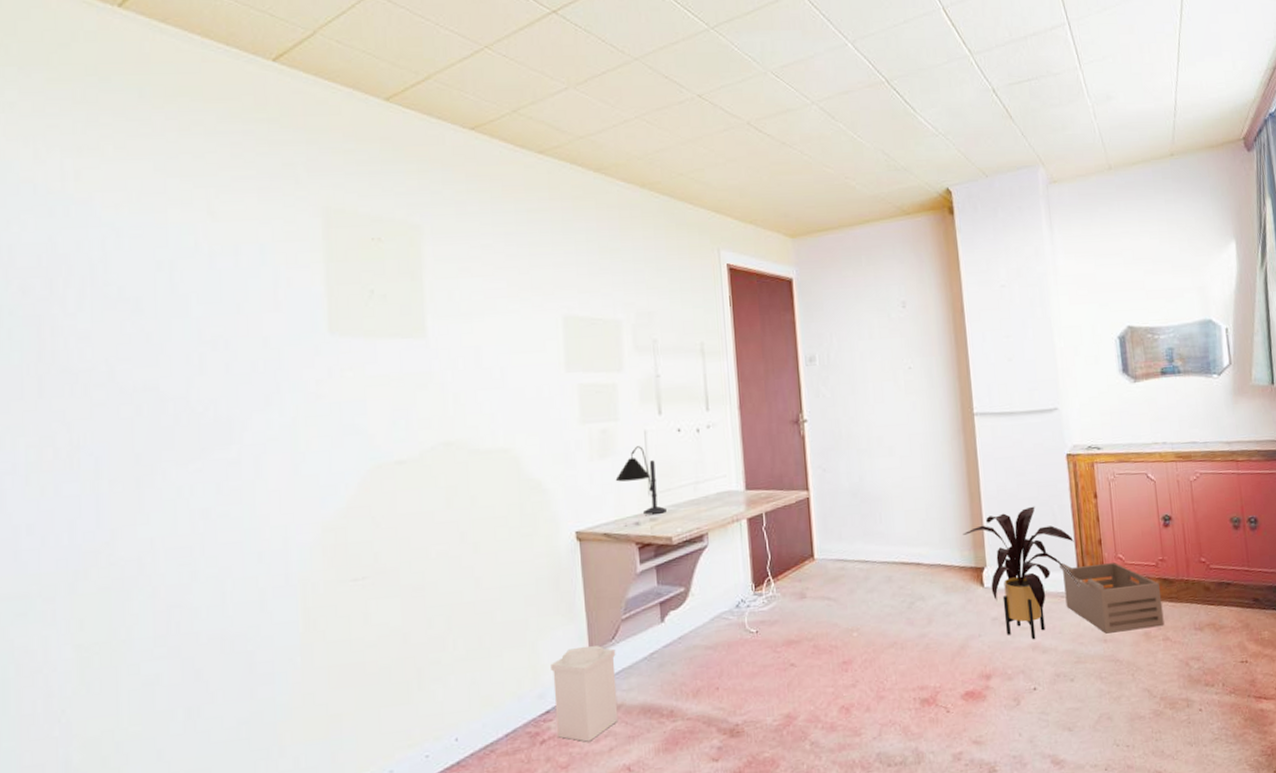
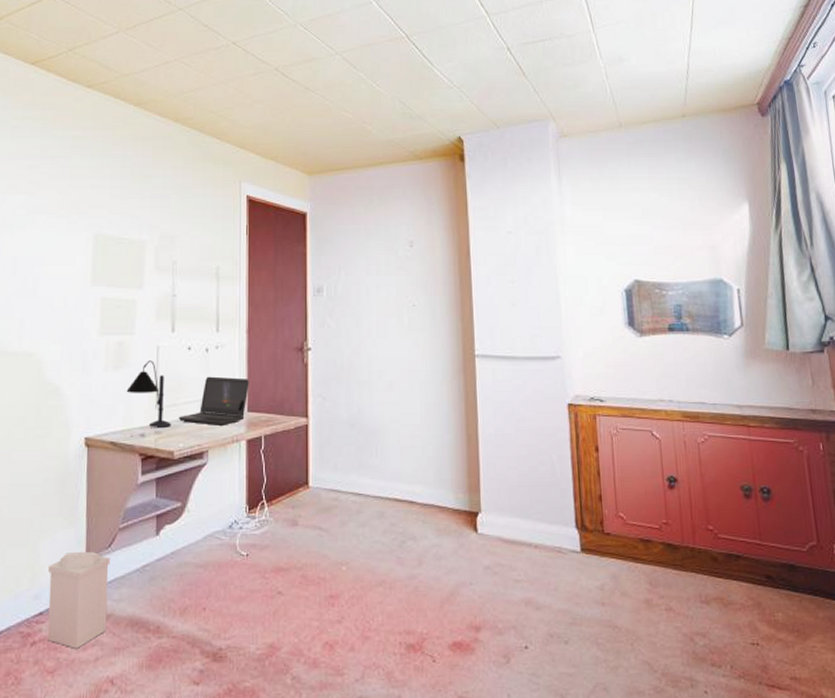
laptop computer: none [673,456,746,507] -> present [178,376,249,425]
house plant: present [963,506,1078,640] -> none [458,454,576,595]
wooden crate: present [1059,563,1164,634] -> none [556,516,667,596]

